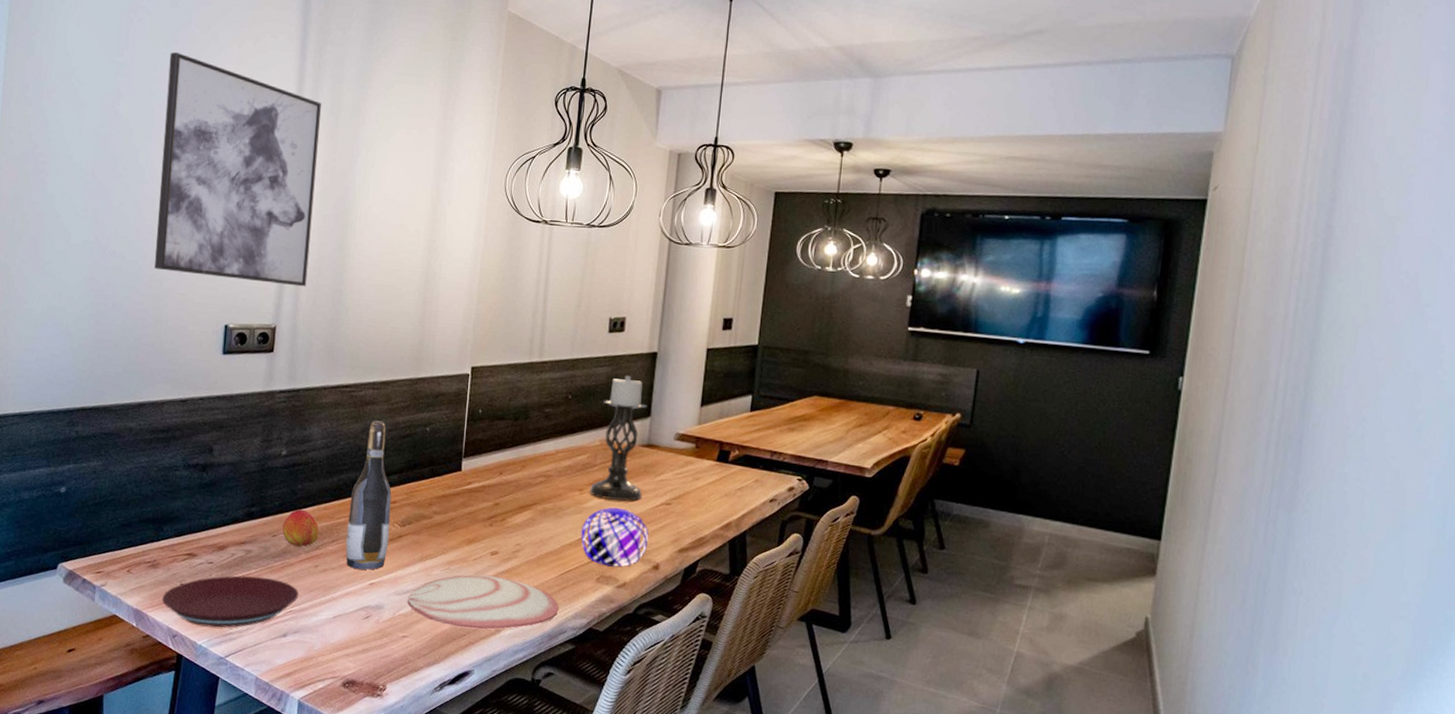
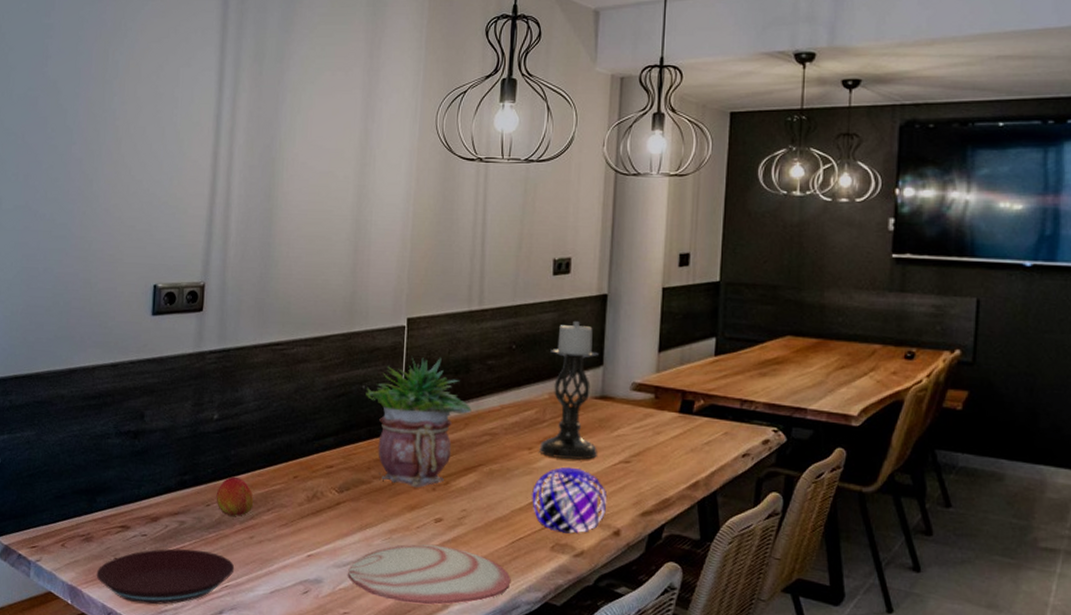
wall art: present [155,51,322,287] -> none [84,9,246,242]
wine bottle: present [345,420,392,570] -> none [281,379,328,541]
potted plant: none [429,403,529,523] -> present [366,357,472,488]

